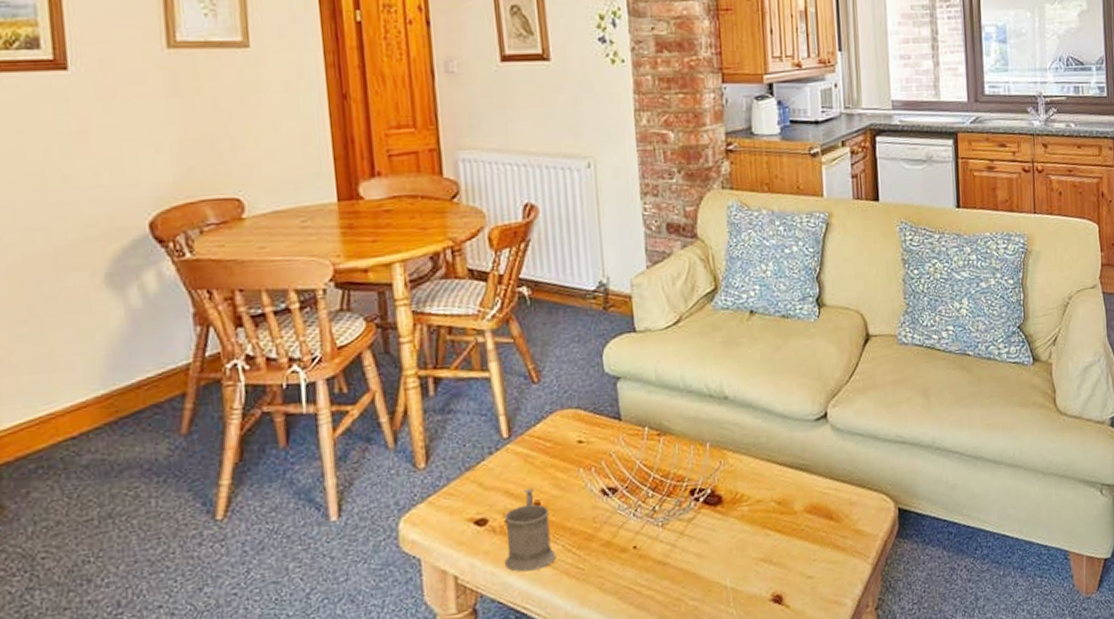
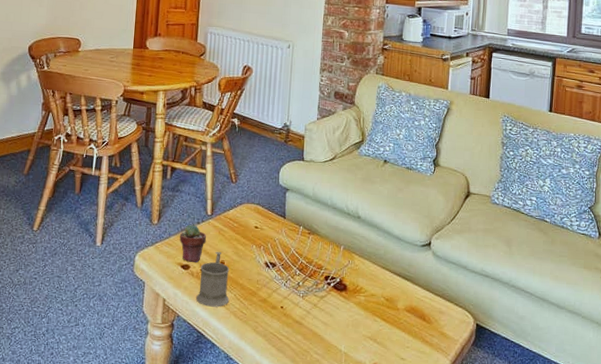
potted succulent: none [464,456,508,514] -> present [180,224,207,262]

